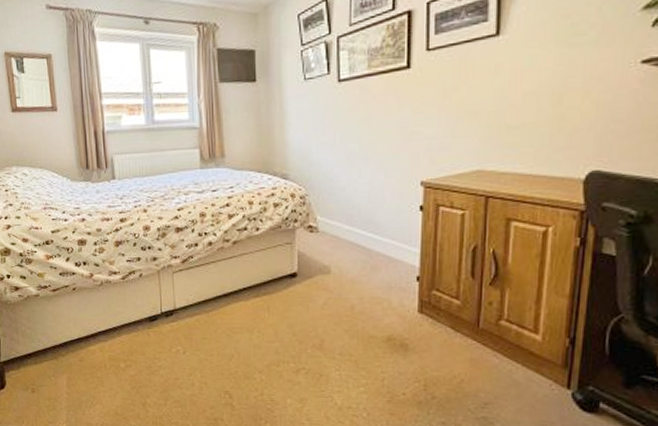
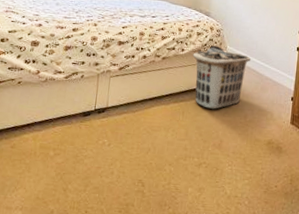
clothes hamper: none [271,218,352,301] -> present [192,45,251,109]

